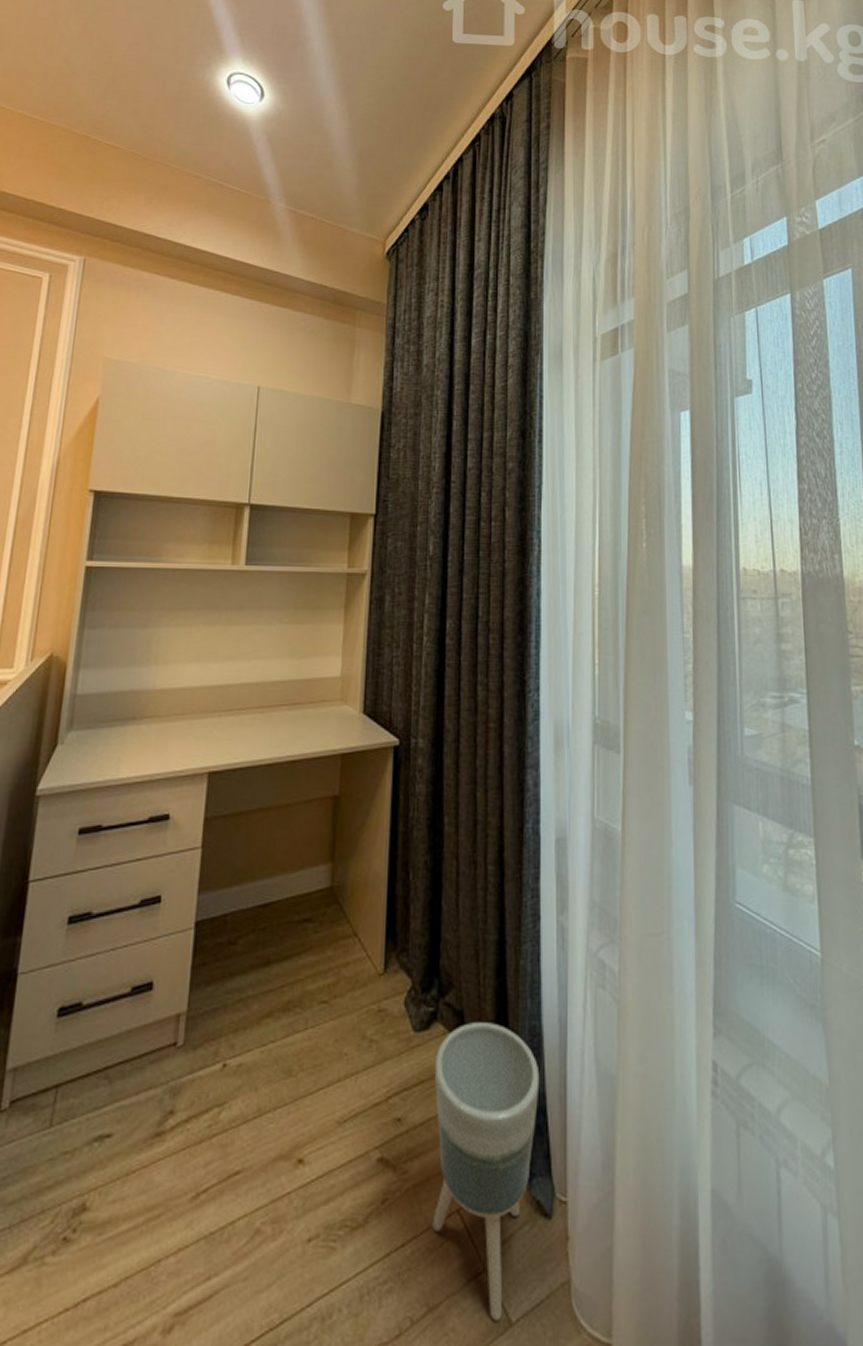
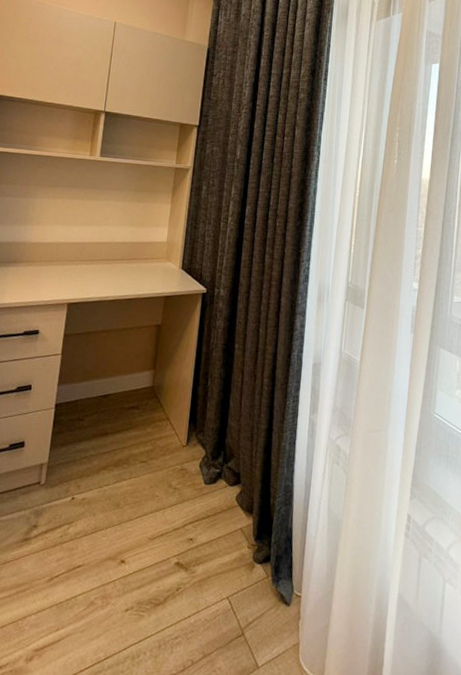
planter: present [432,1023,540,1321] -> none [209,481,290,665]

